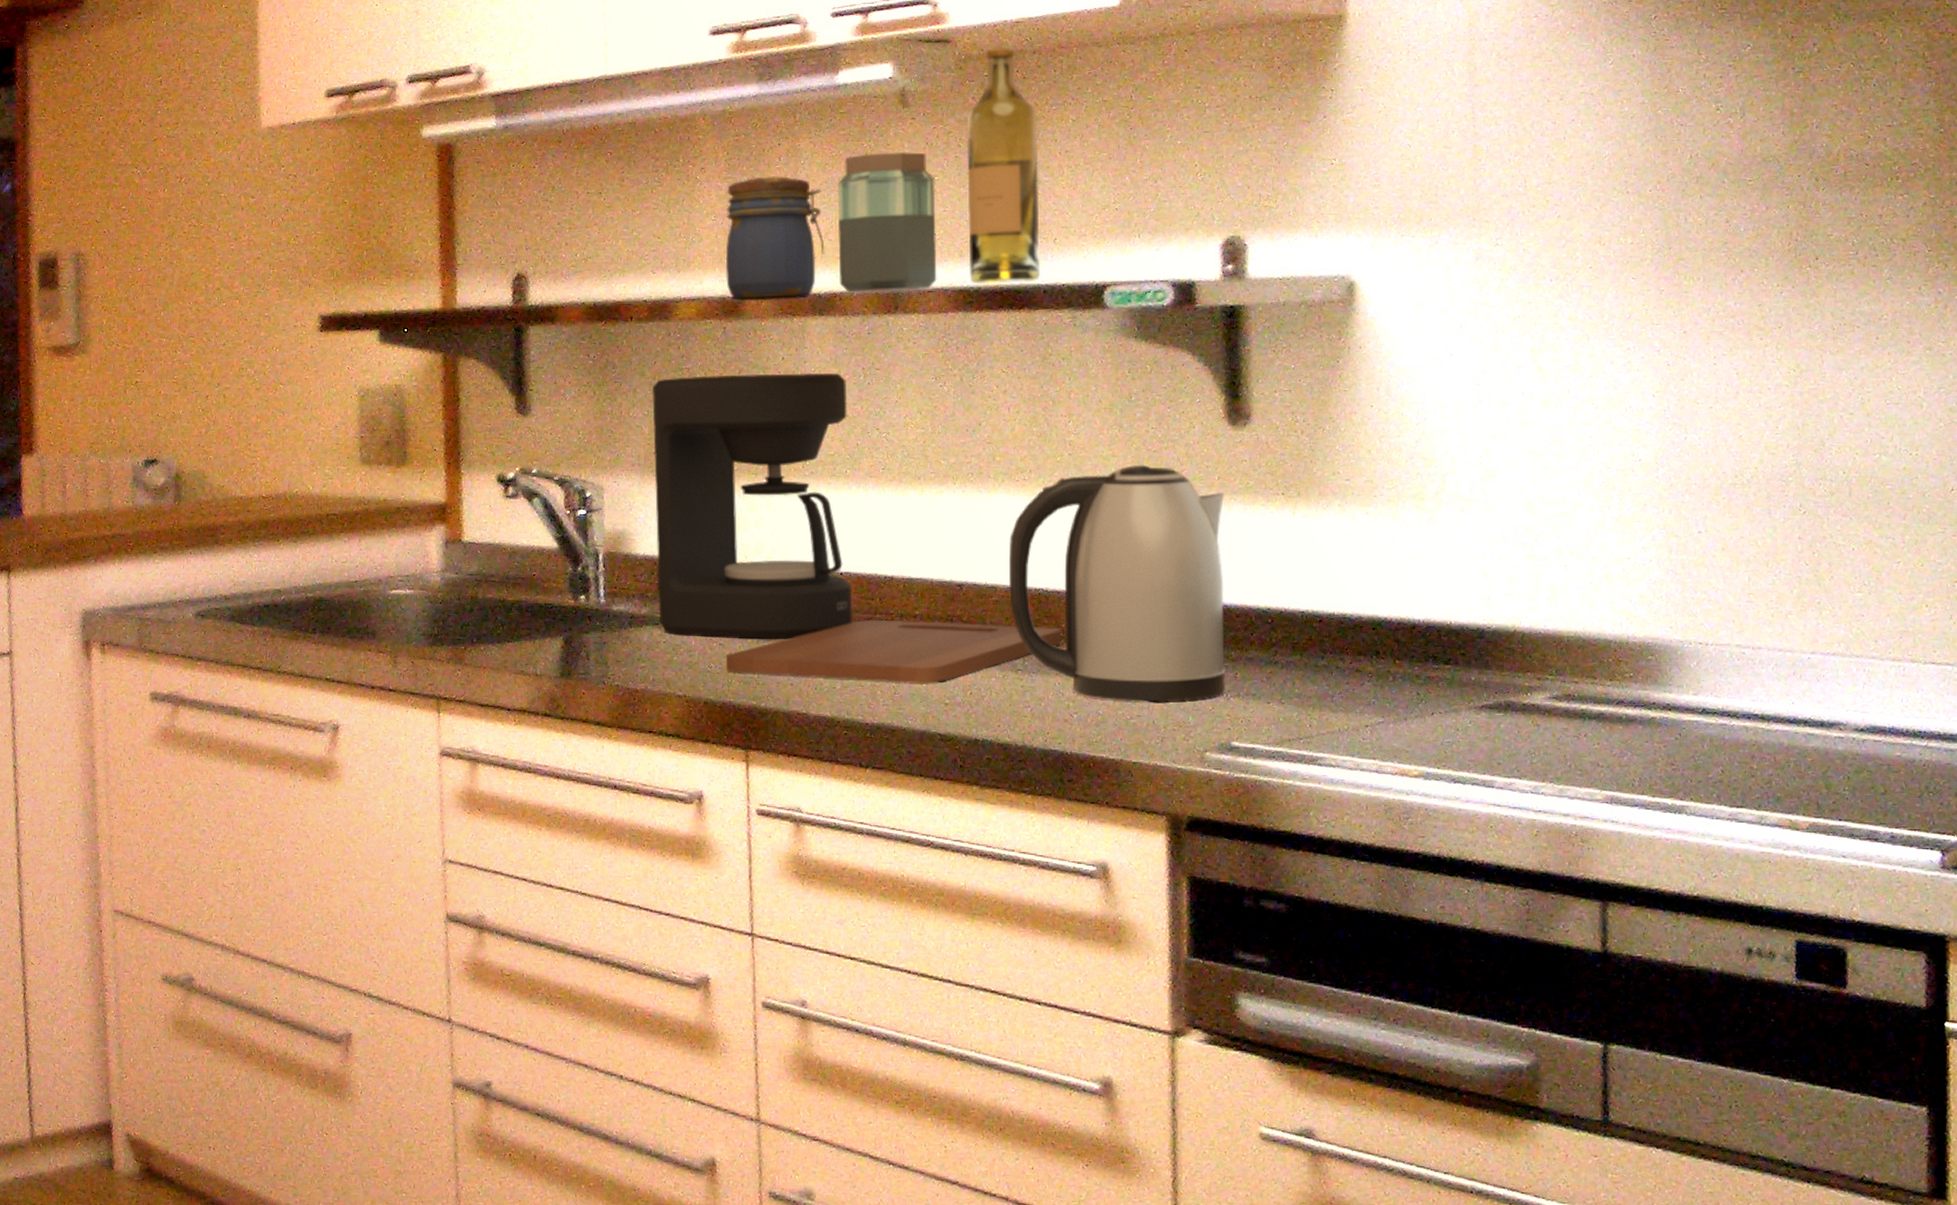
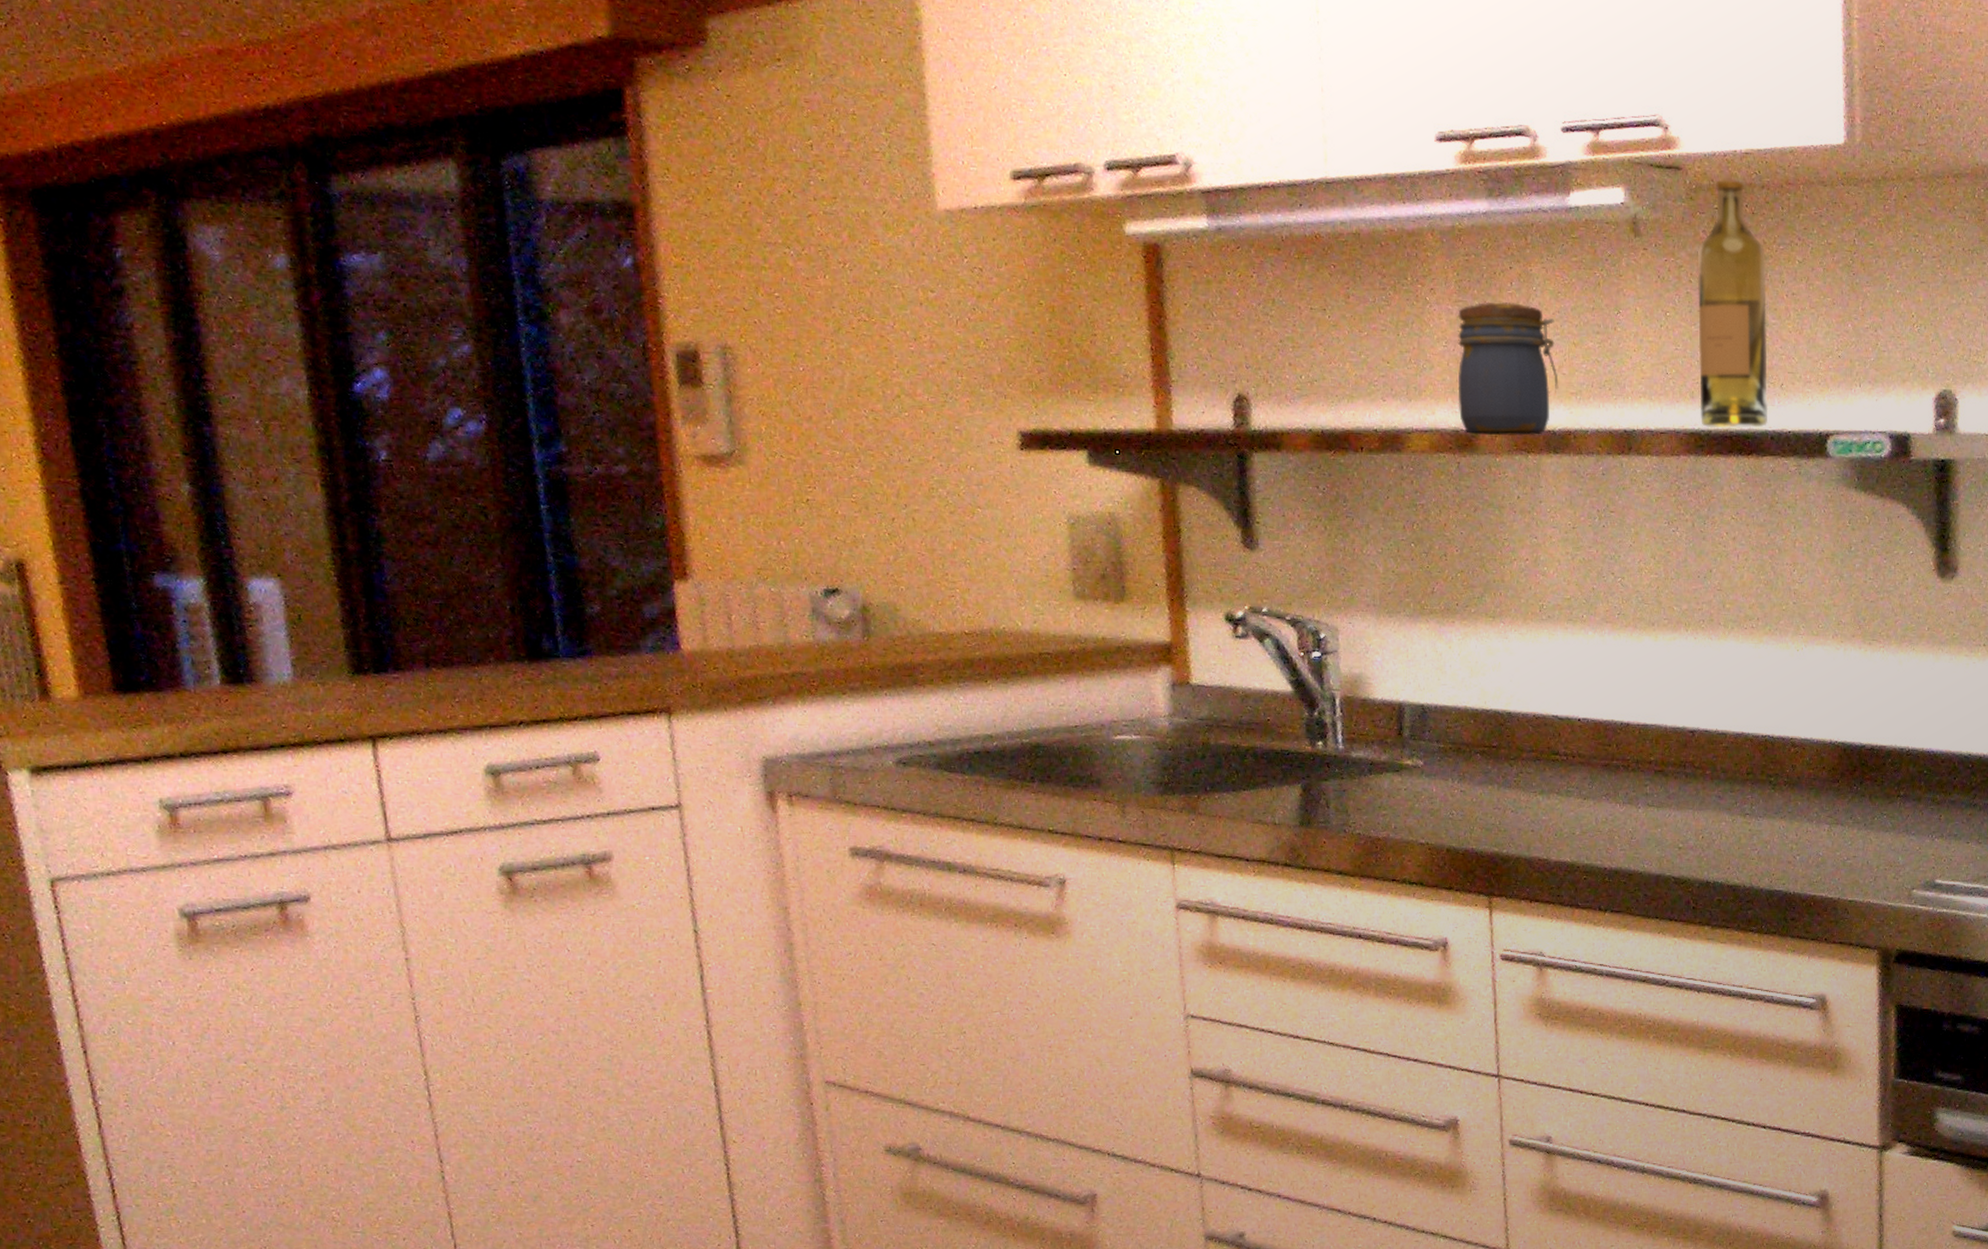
coffee maker: present [651,372,852,638] -> none [1385,513,1590,784]
cutting board: present [725,619,1062,683] -> none [1466,765,1786,828]
peanut butter: present [836,151,937,294] -> none [1569,283,1669,433]
kettle: present [1008,464,1226,702] -> none [1737,614,1934,843]

